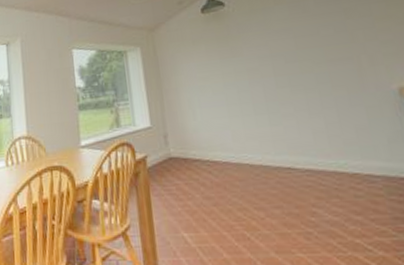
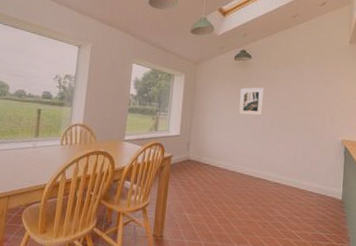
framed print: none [219,40,261,84] -> present [239,87,264,116]

